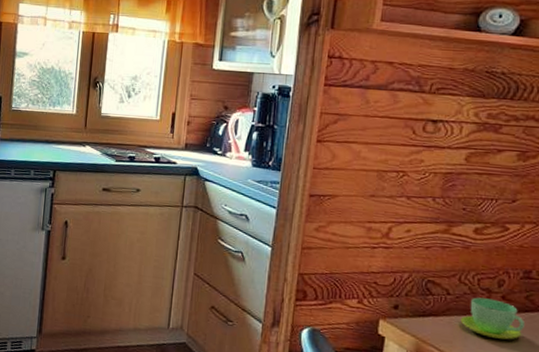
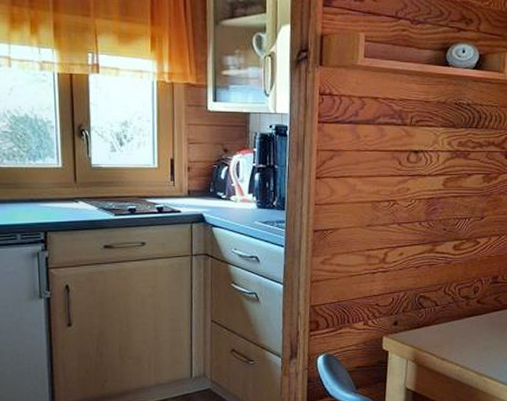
cup: present [460,297,525,340] -> none [447,304,495,337]

